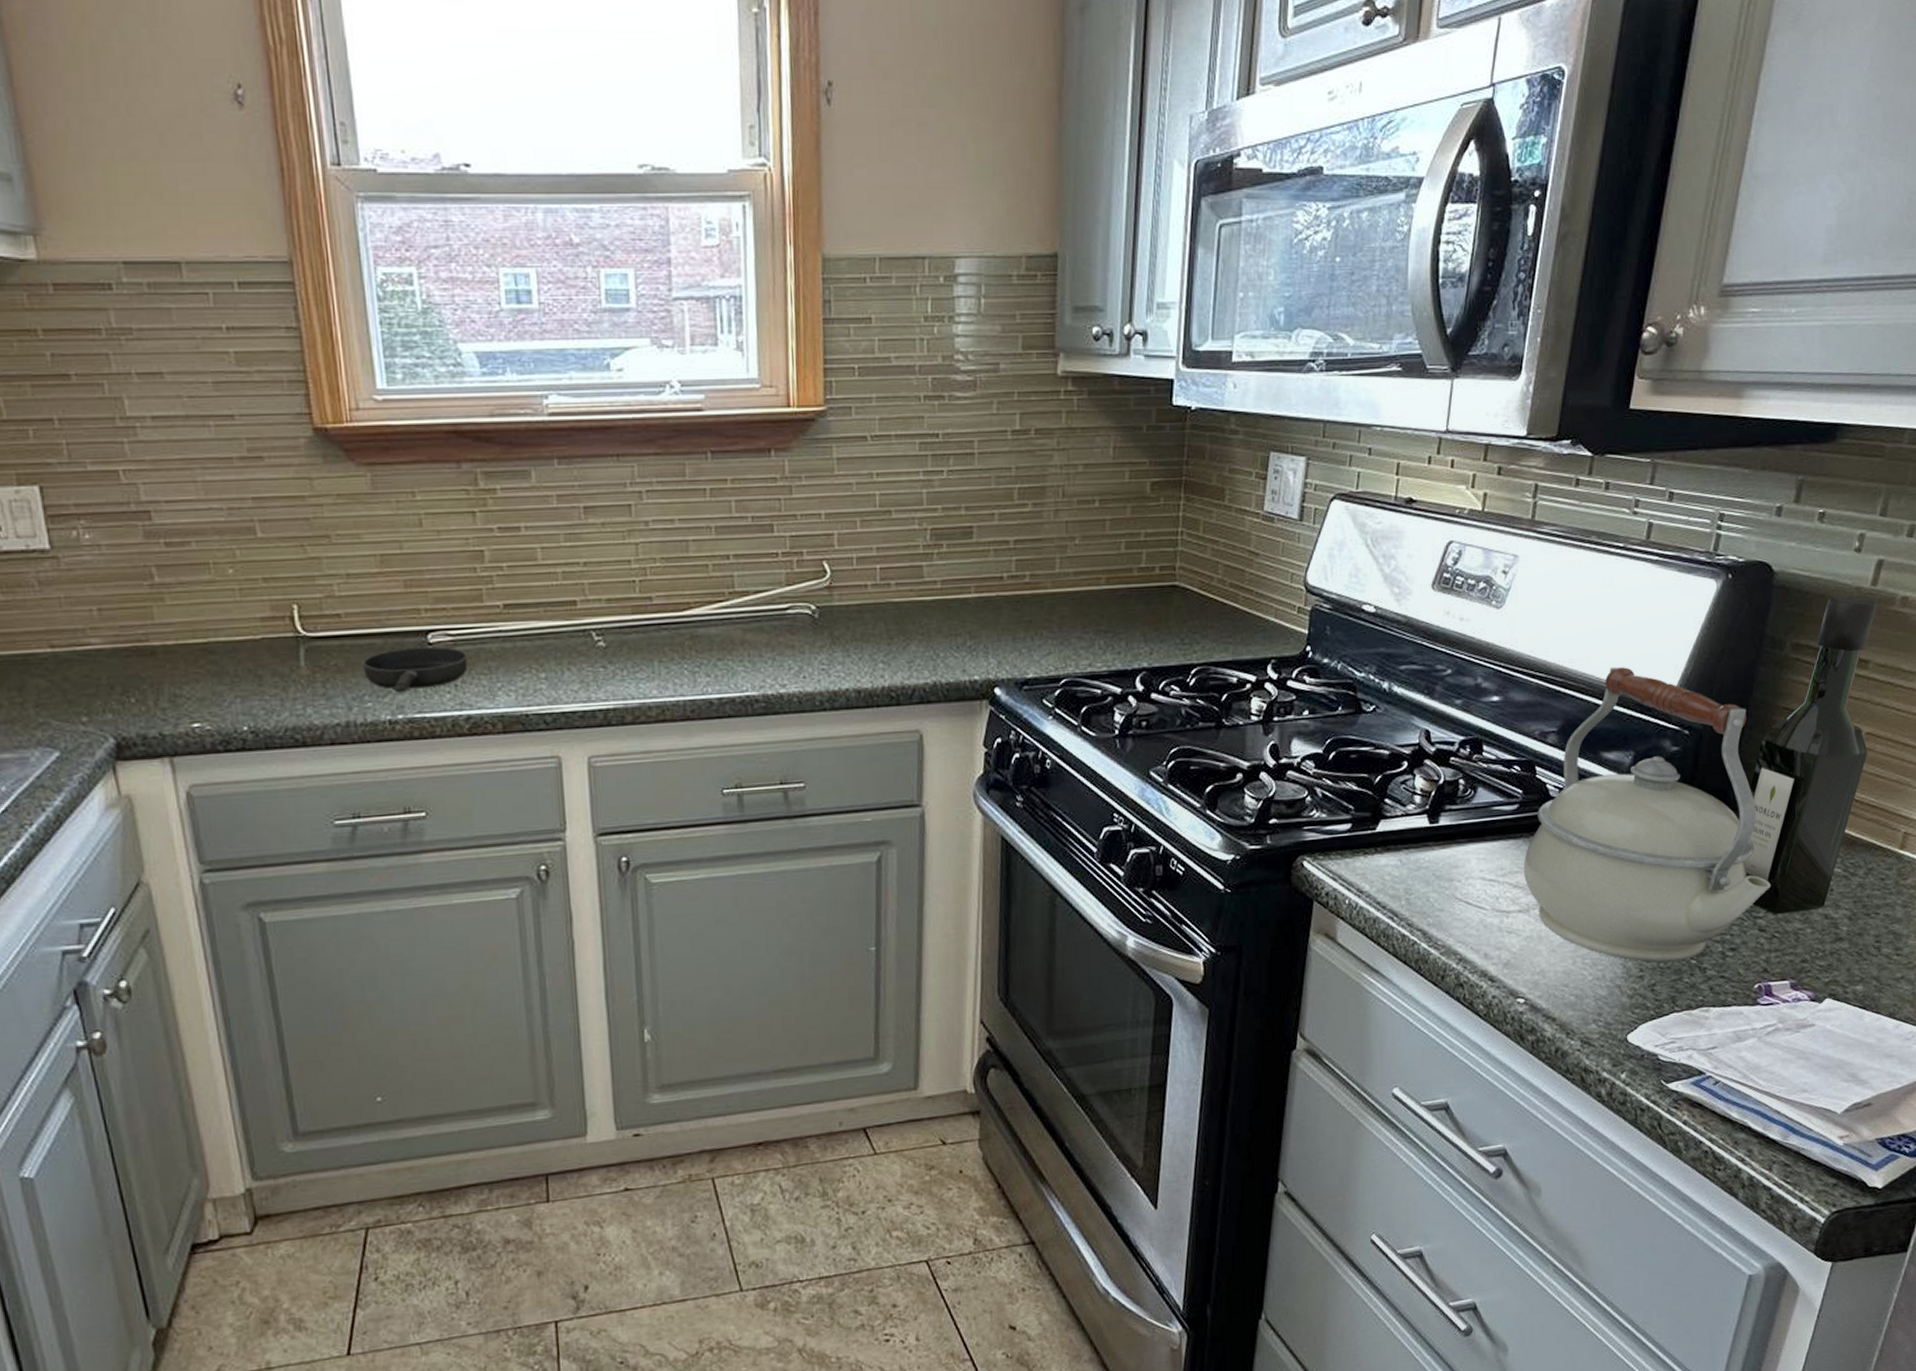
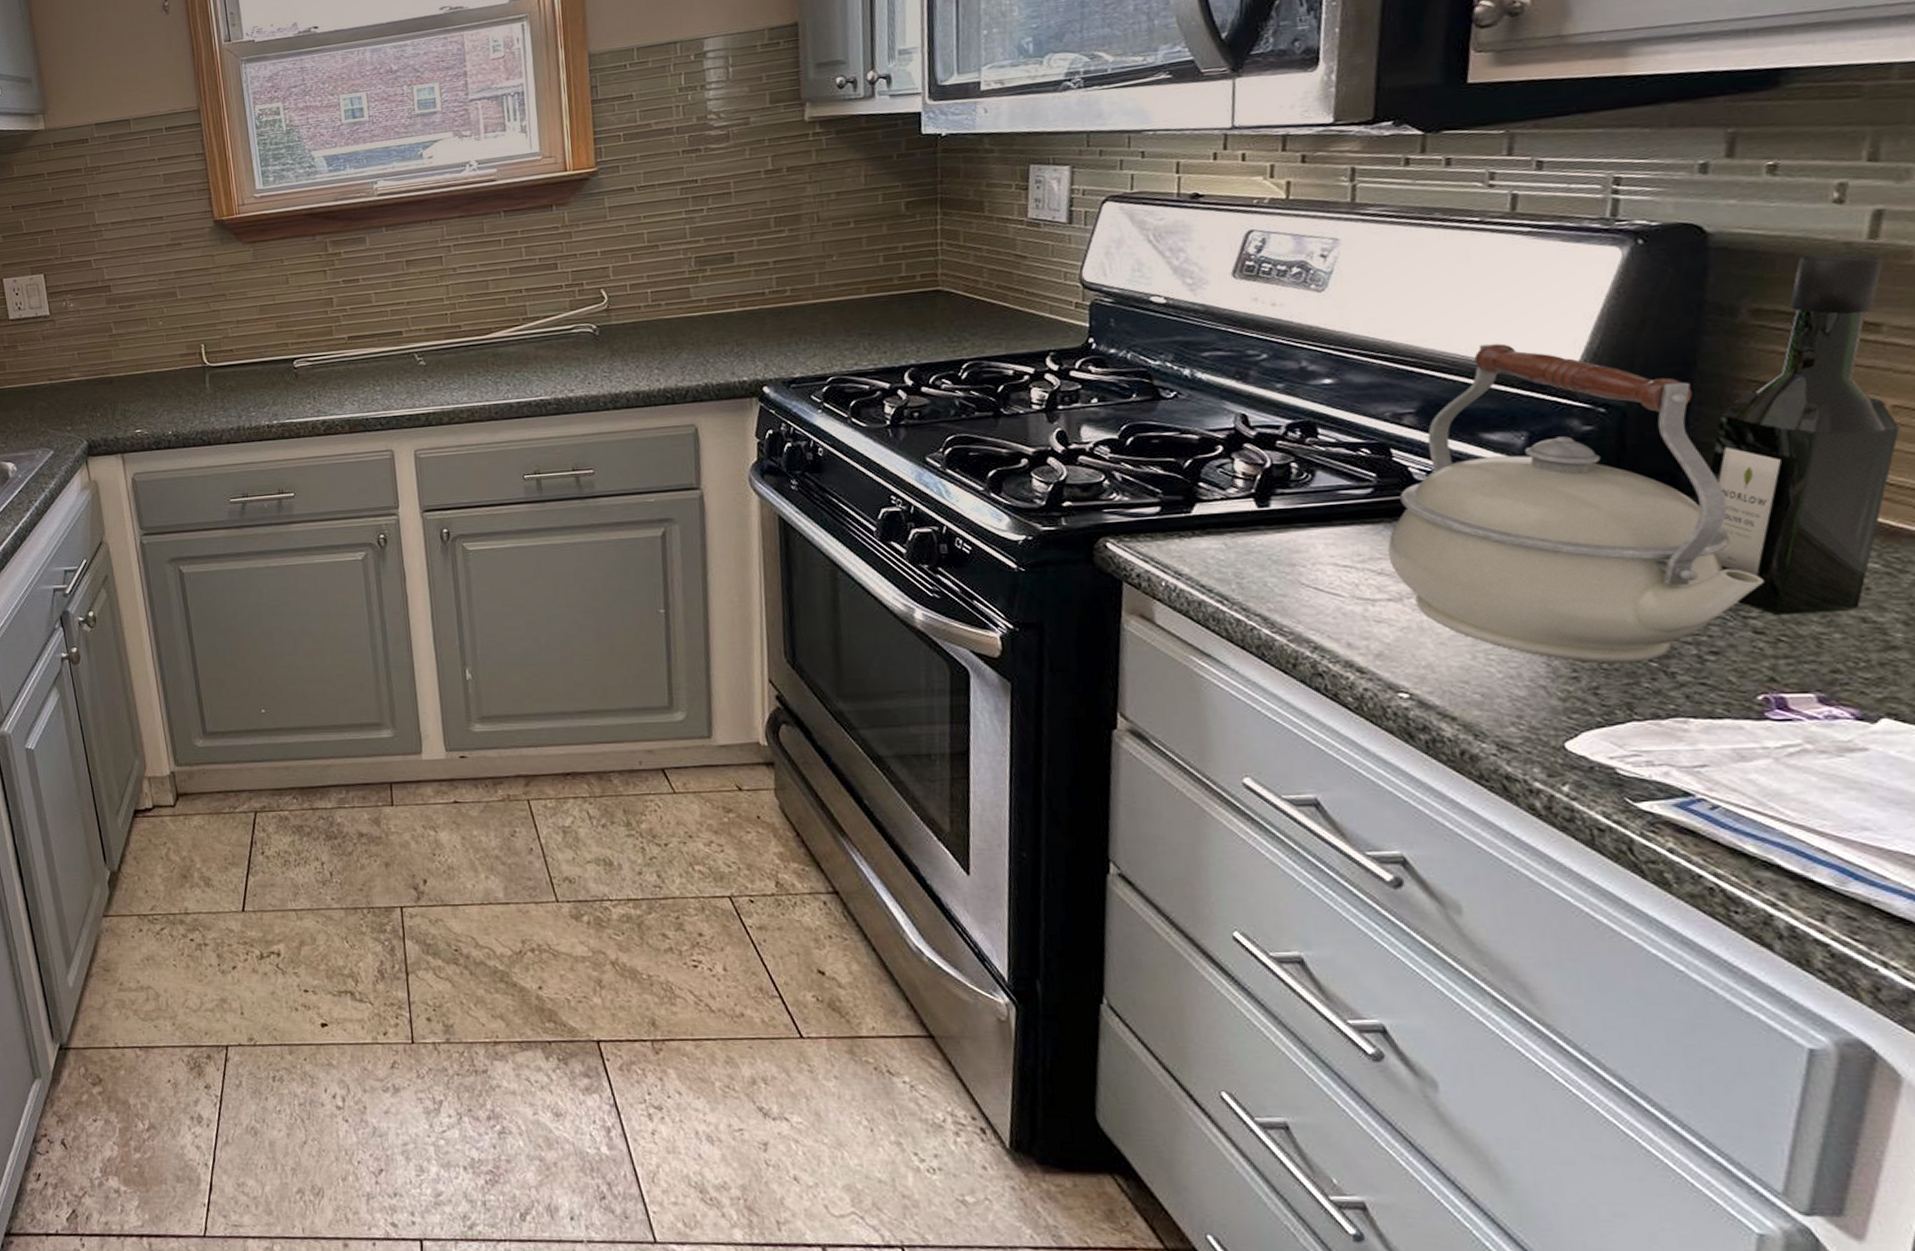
frying pan: present [363,647,468,693] -> none [248,370,323,405]

